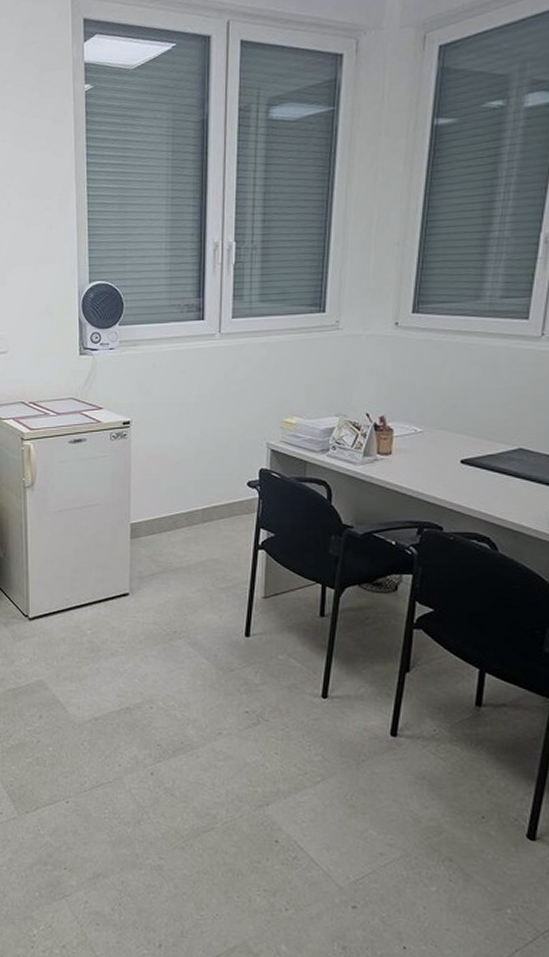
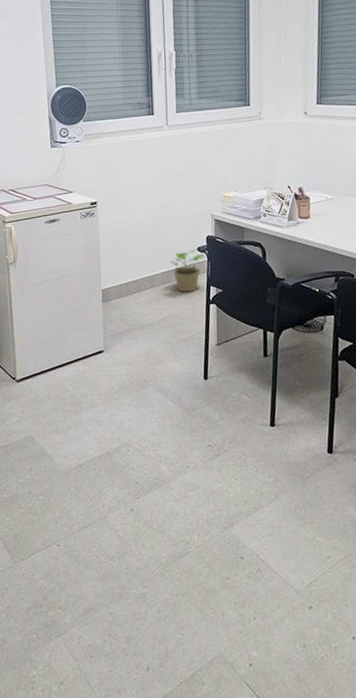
potted plant: none [212,483,257,534] -> present [169,249,206,292]

